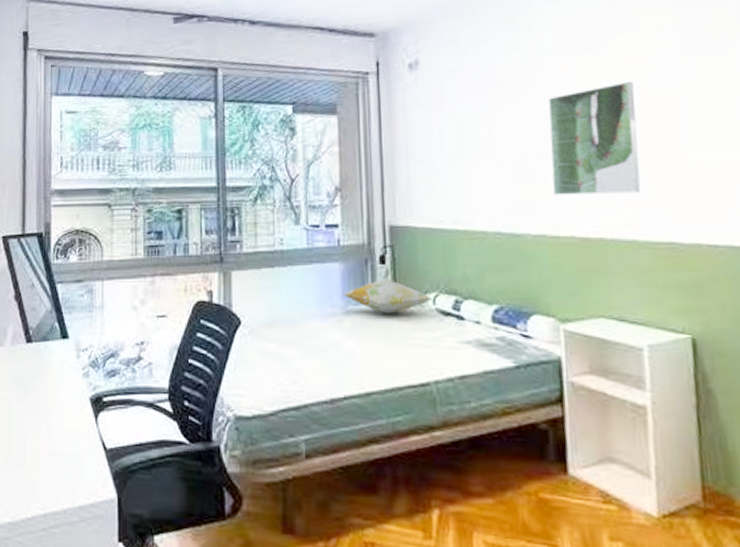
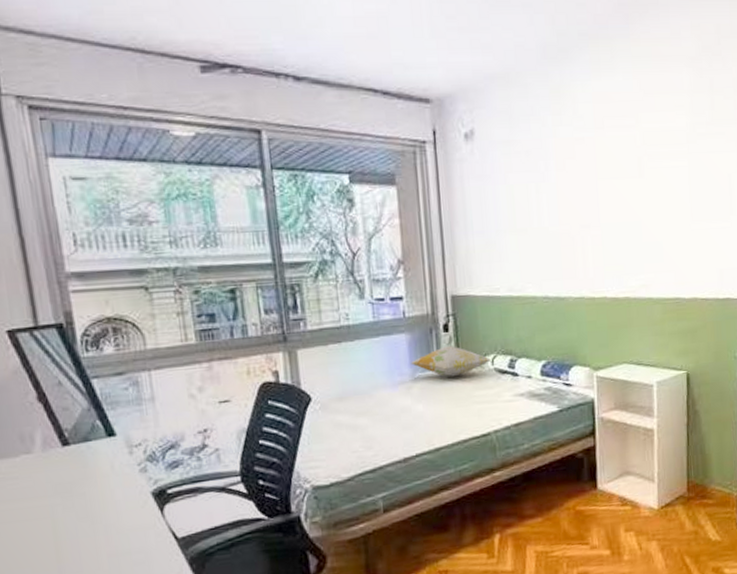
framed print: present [548,81,641,195] -> none [588,157,657,262]

